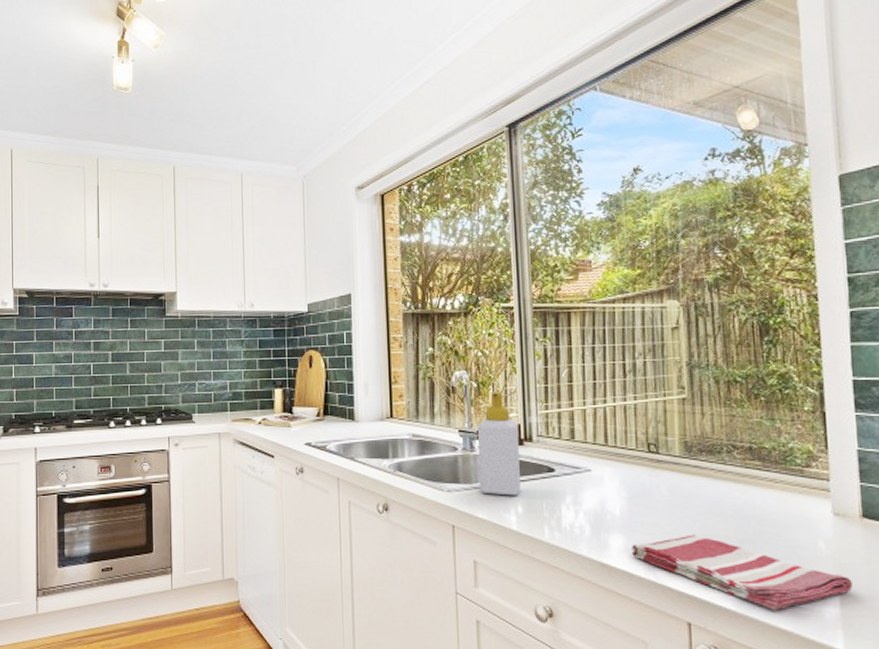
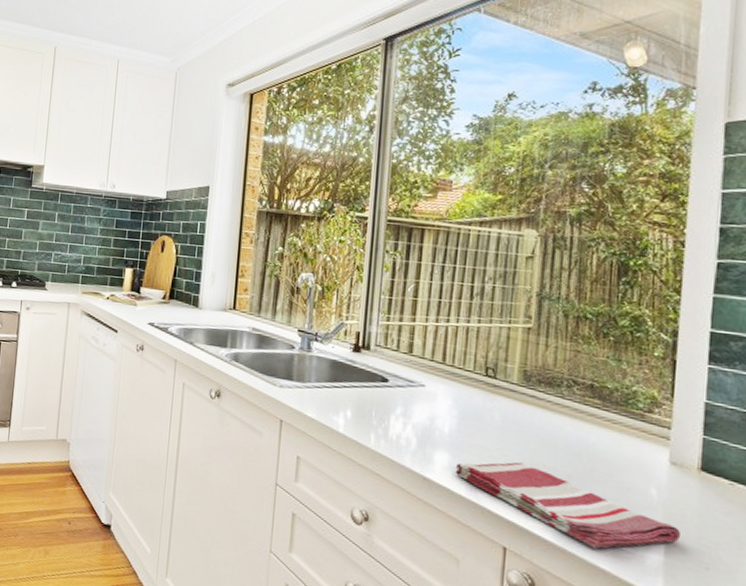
soap bottle: present [477,391,520,496] -> none [311,297,358,400]

